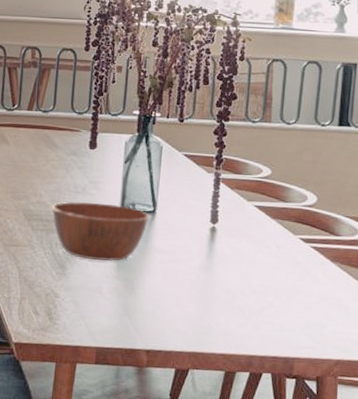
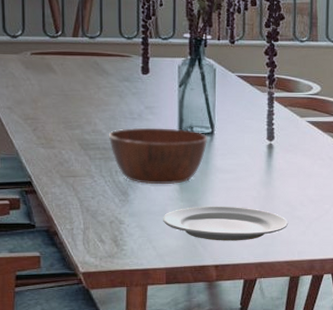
plate: none [97,286,228,327] -> present [163,206,289,241]

